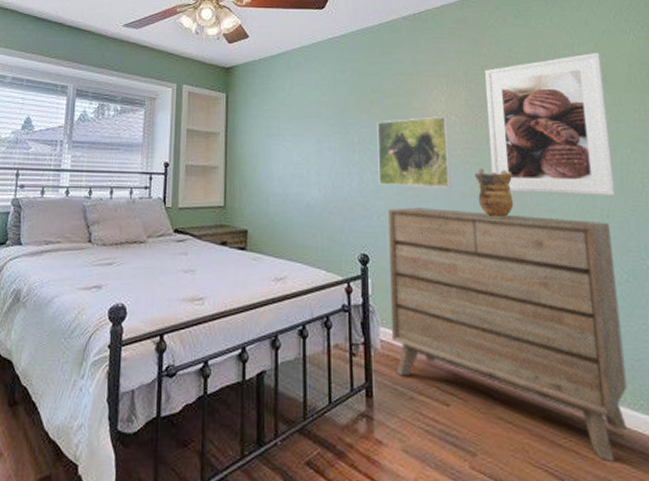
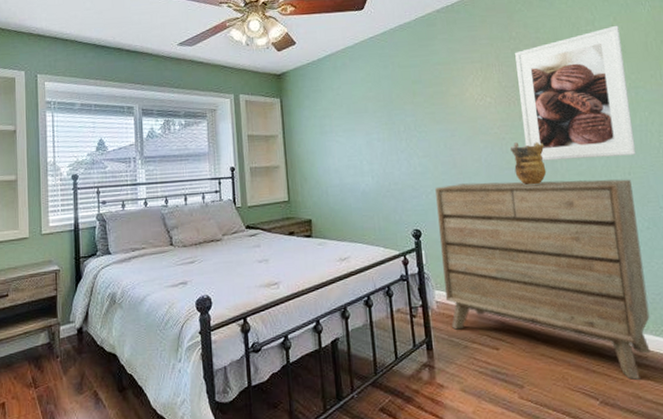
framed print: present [377,115,451,187] -> none [420,98,490,167]

